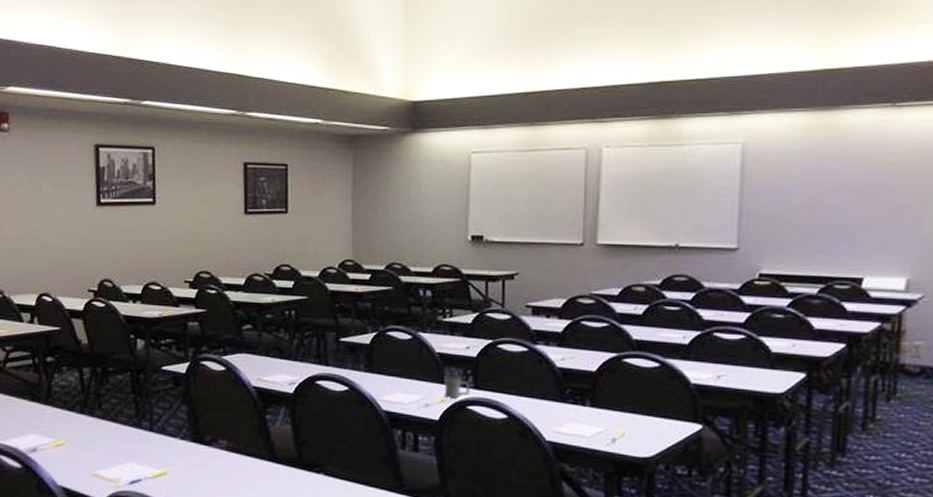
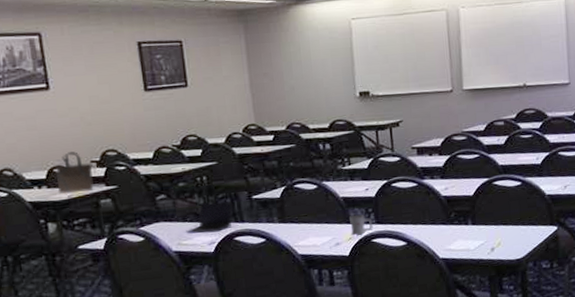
tote bag: none [150,269,188,313] -> present [55,151,96,194]
laptop computer: none [267,338,319,374] -> present [186,200,233,234]

